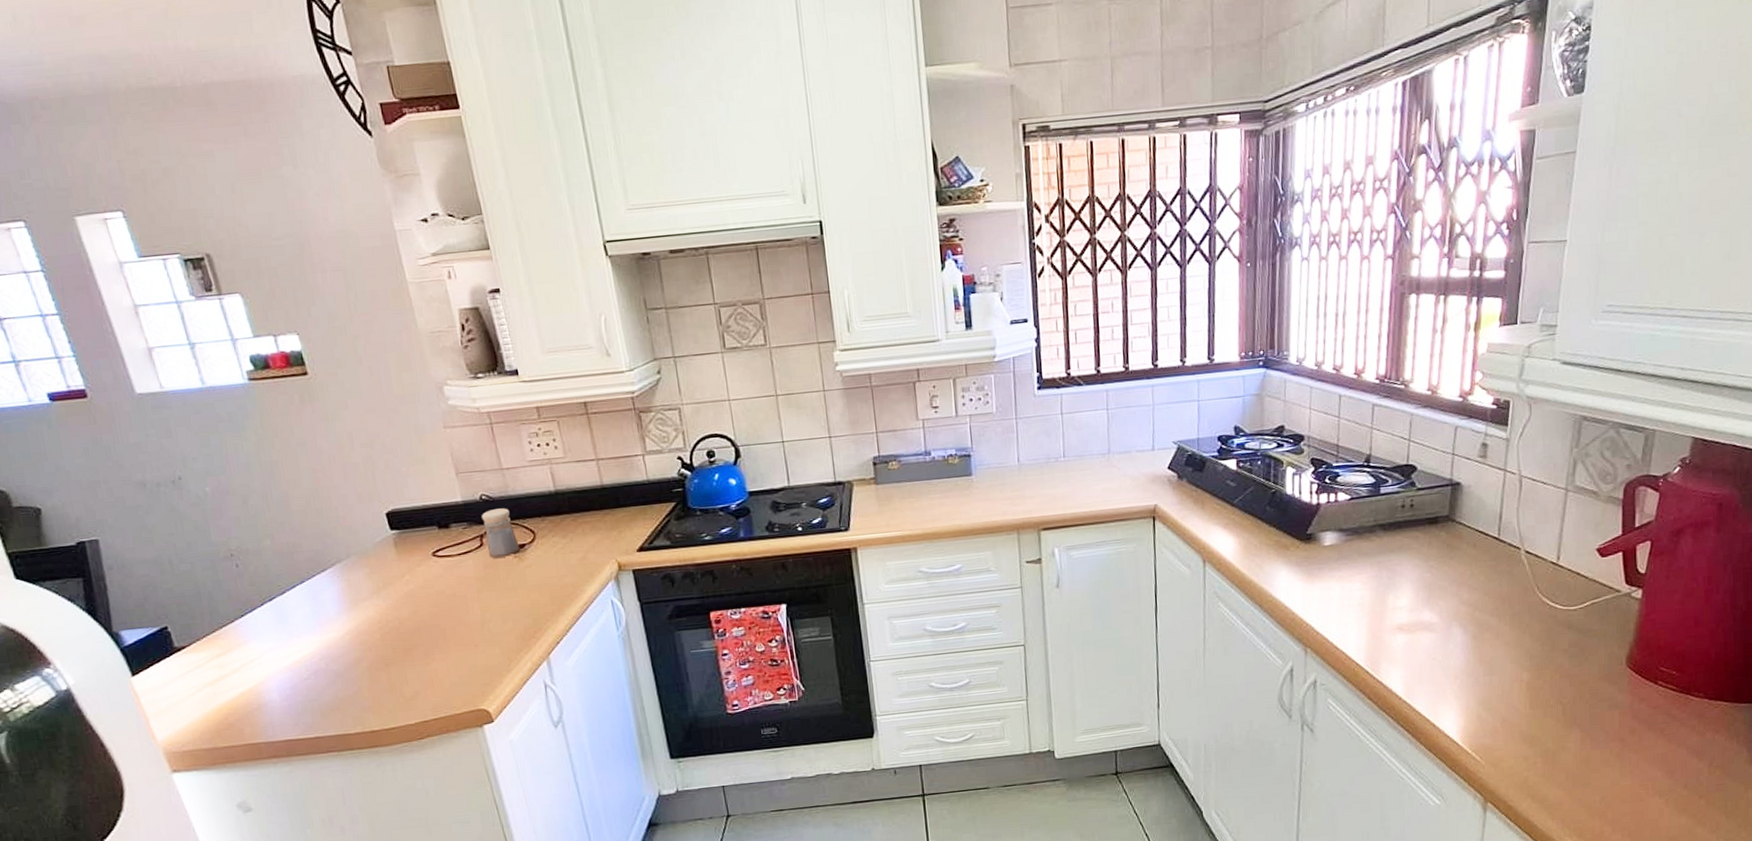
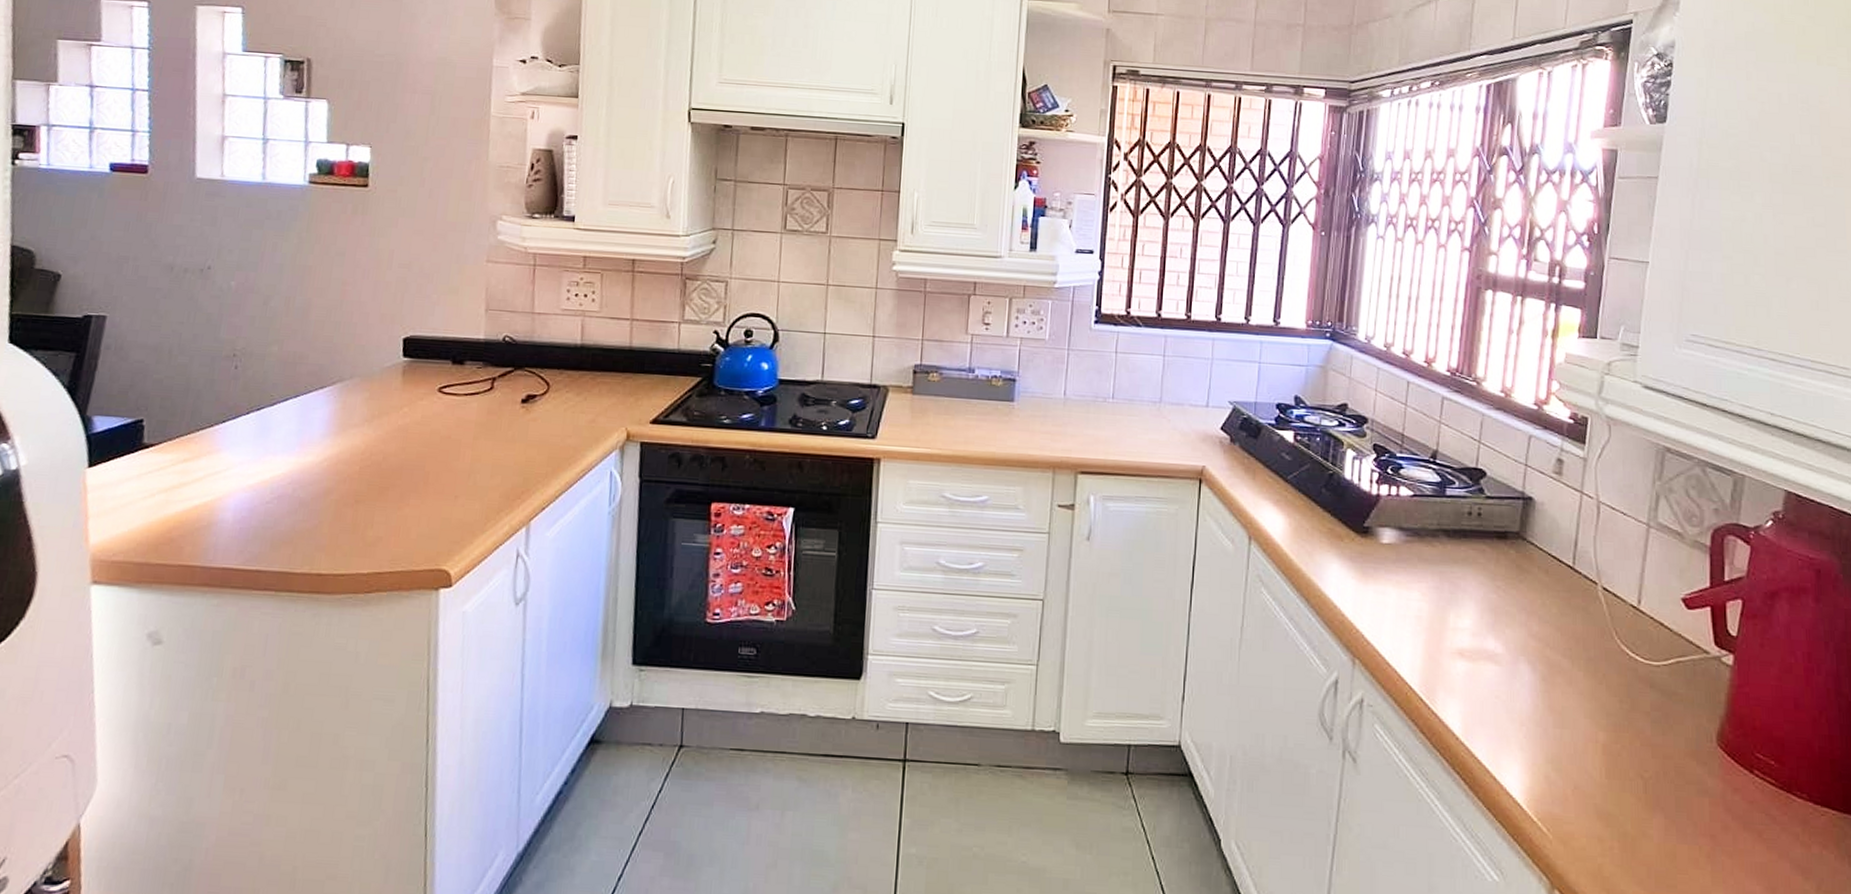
salt shaker: present [481,508,520,558] -> none [496,353,531,405]

